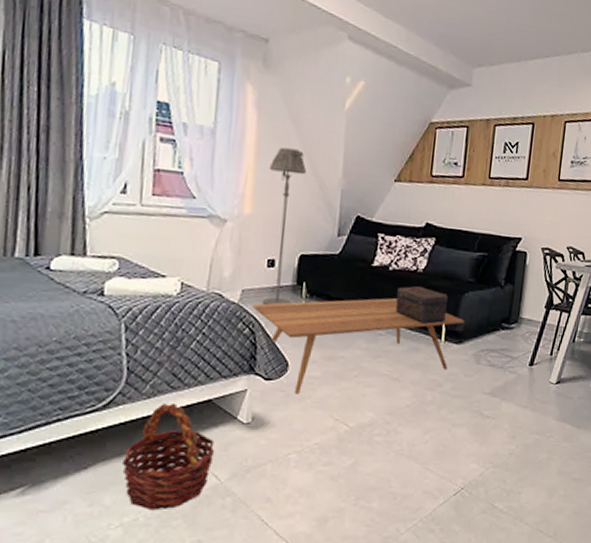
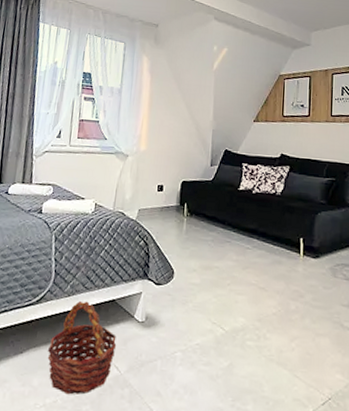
coffee table: present [252,298,465,394] -> none [146,217,320,298]
floor lamp: present [263,147,307,306] -> none [154,100,187,222]
decorative box: present [395,286,448,324] -> none [259,207,303,240]

